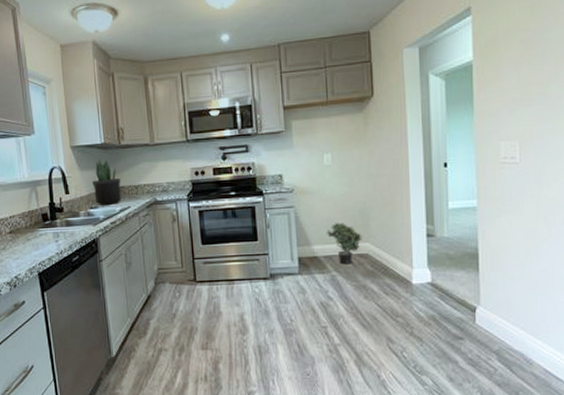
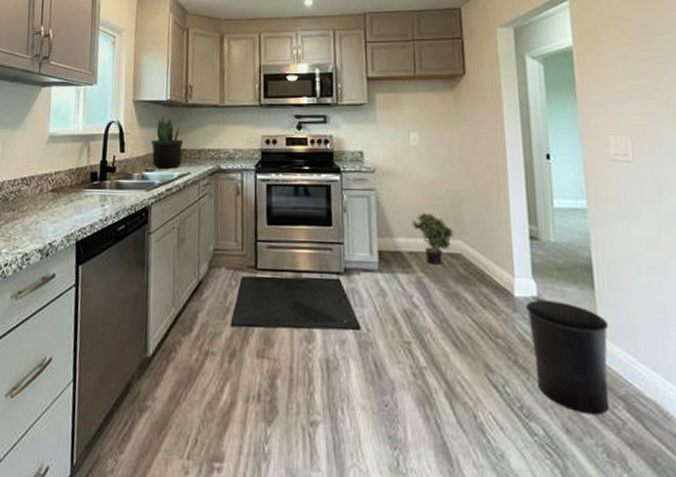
door mat: none [177,282,286,329] -> present [230,275,361,330]
waste bin: none [422,284,489,367] -> present [526,300,610,415]

